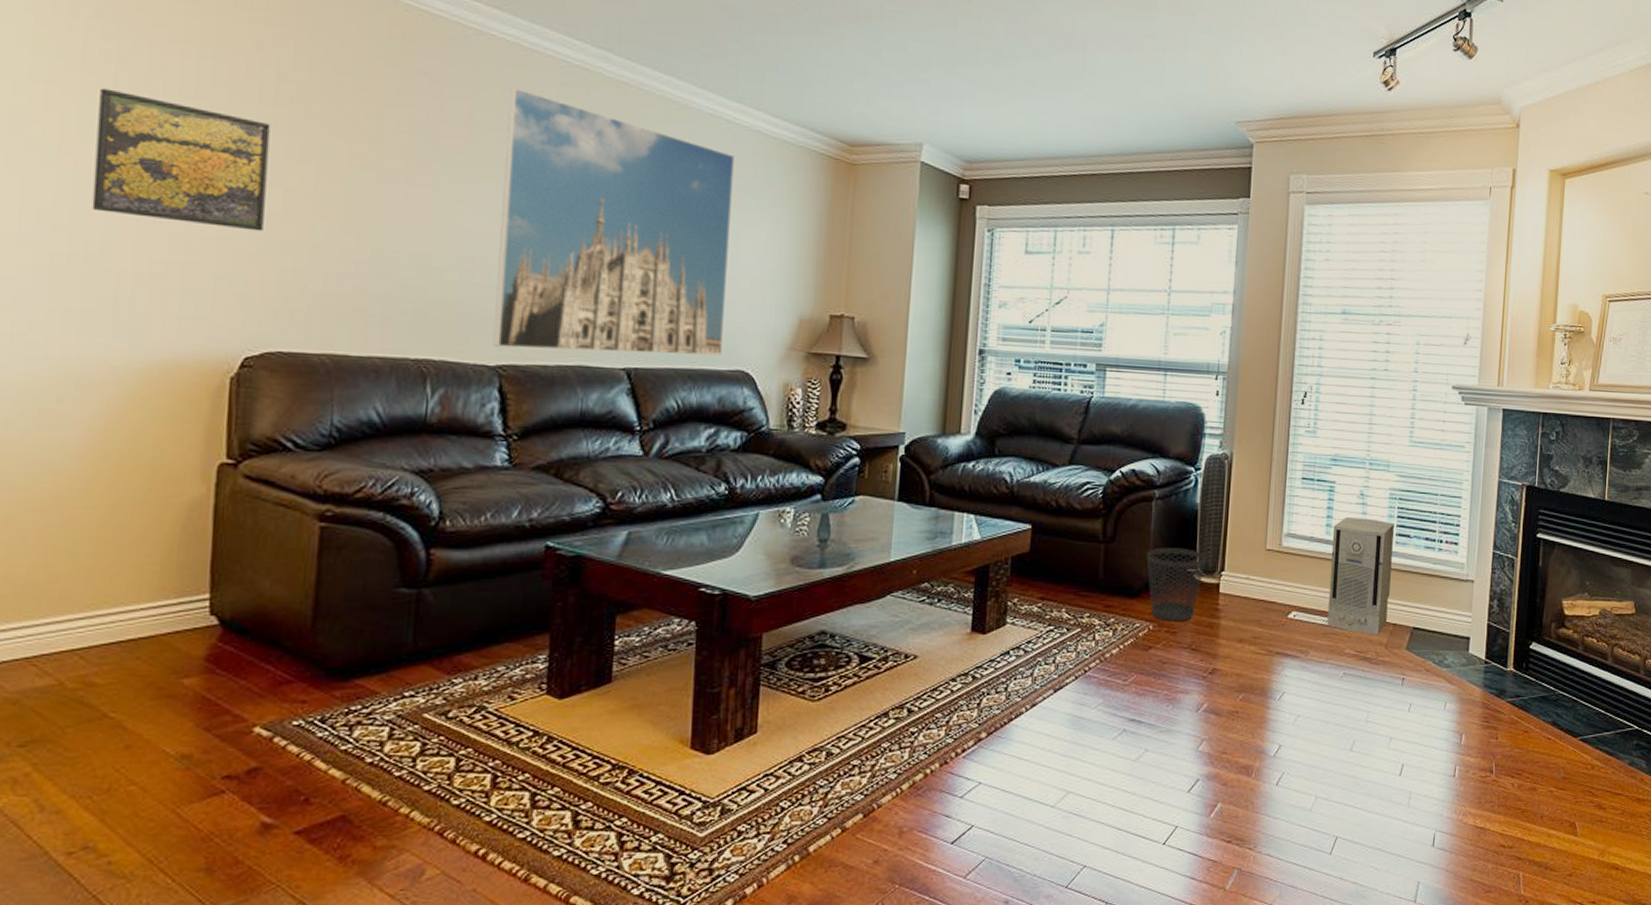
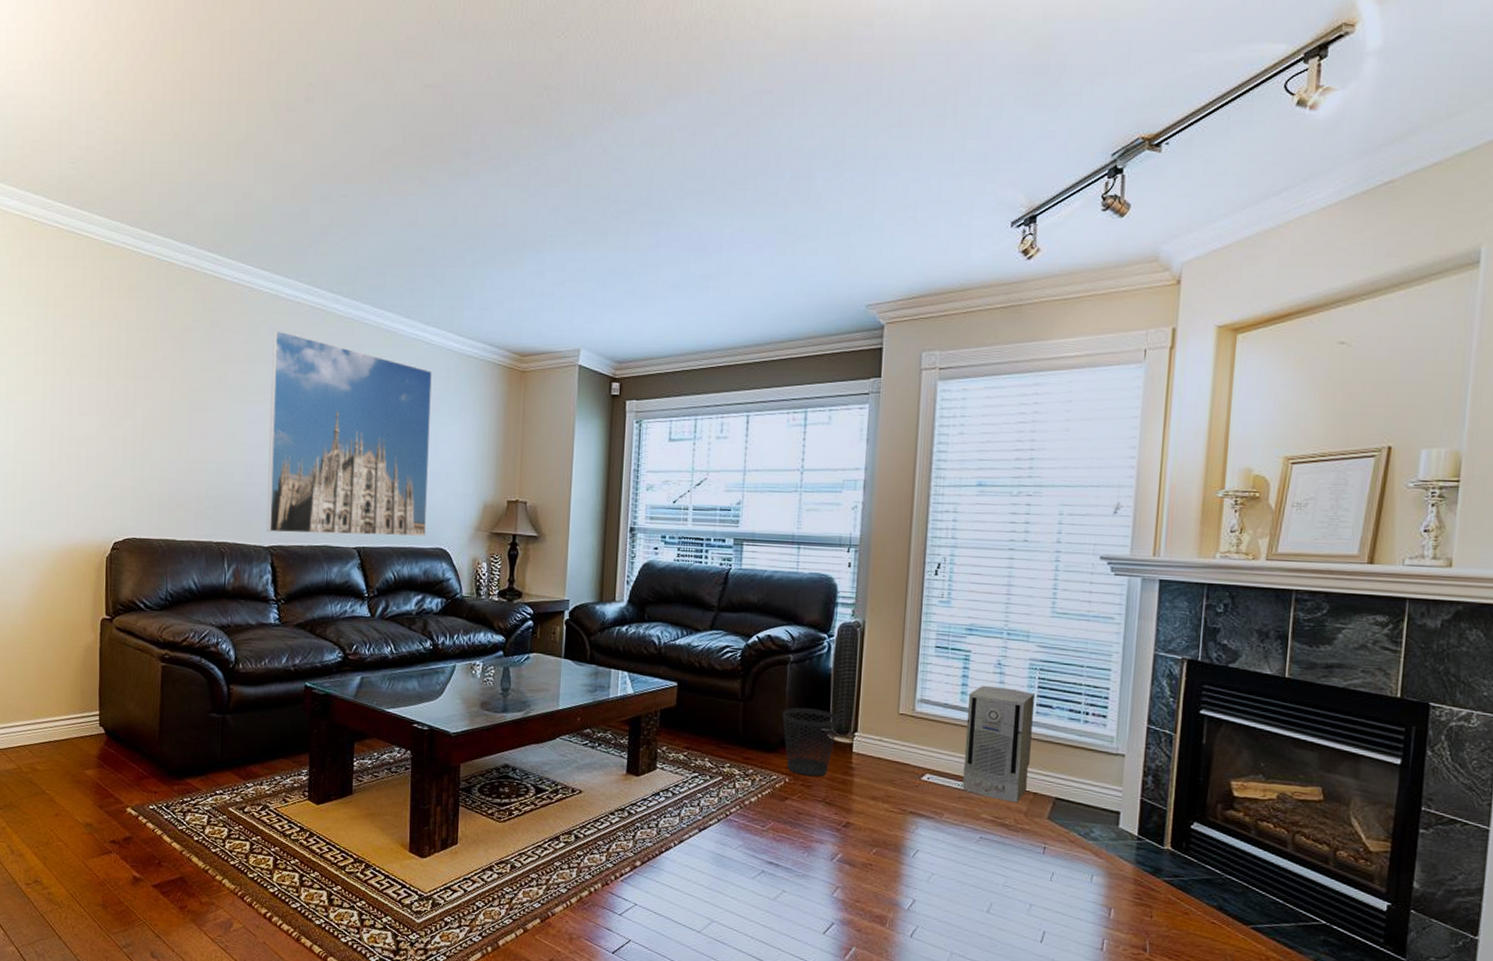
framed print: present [92,88,271,232] -> none [25,354,124,451]

